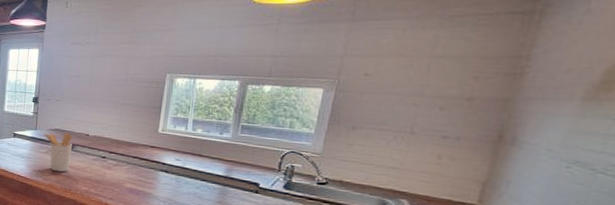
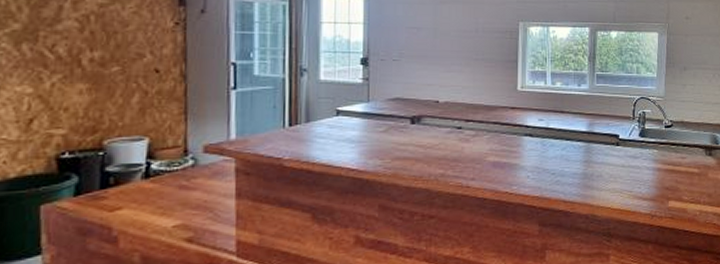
utensil holder: present [43,132,73,172] -> none [378,101,420,155]

